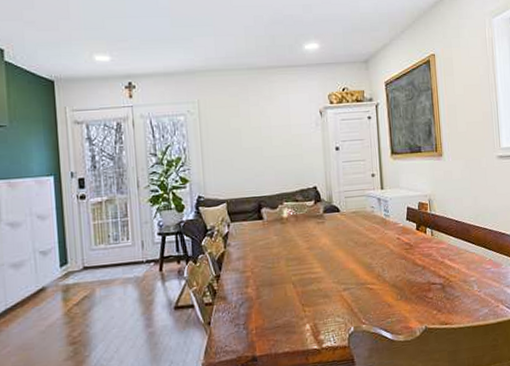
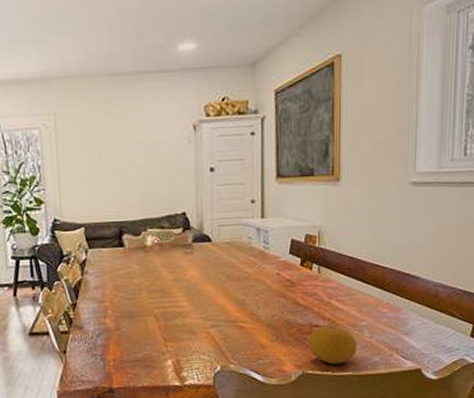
fruit: none [428,282,469,318] -> present [308,325,357,365]

